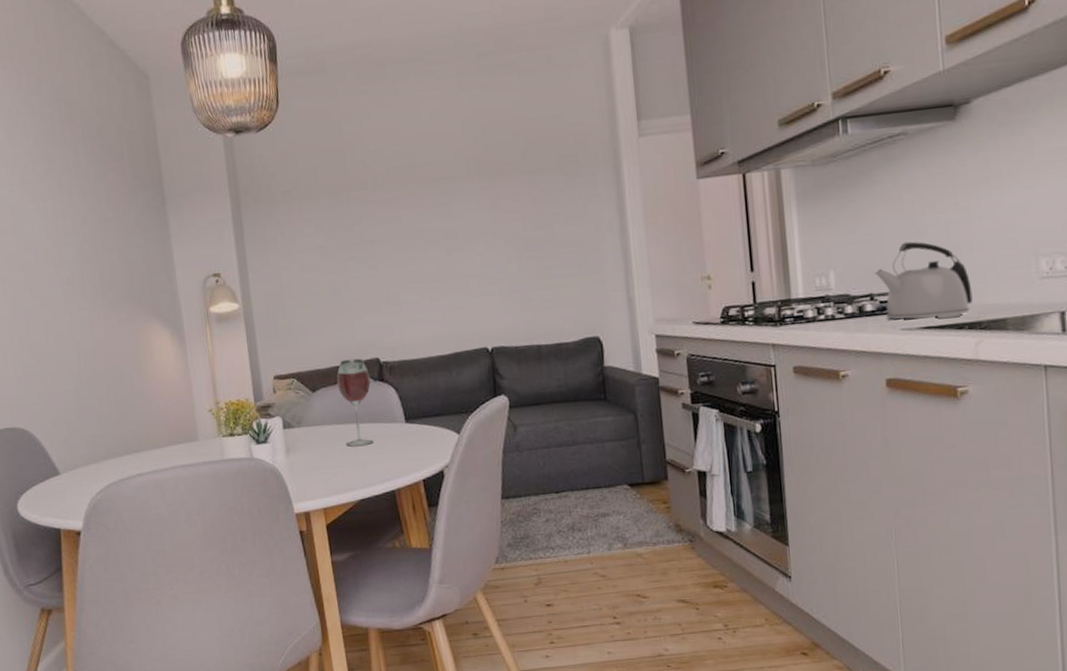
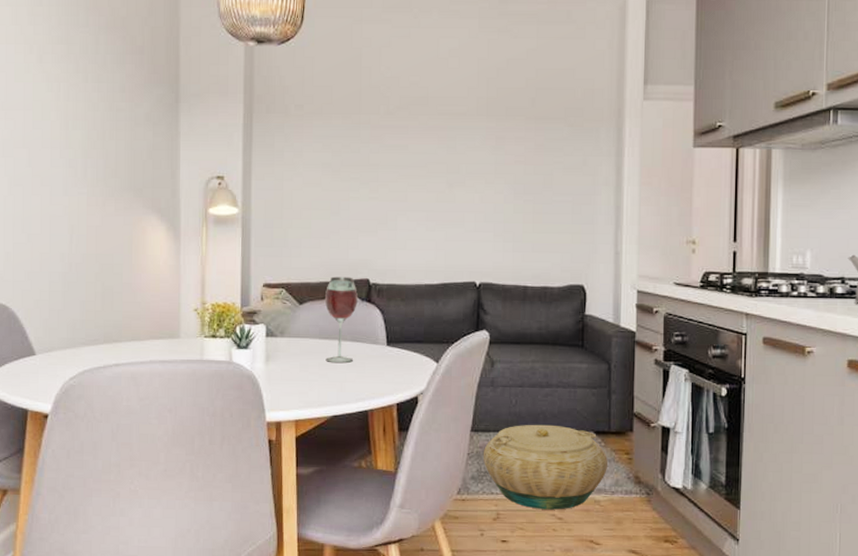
basket: none [516,482,646,569] -> present [482,424,608,510]

